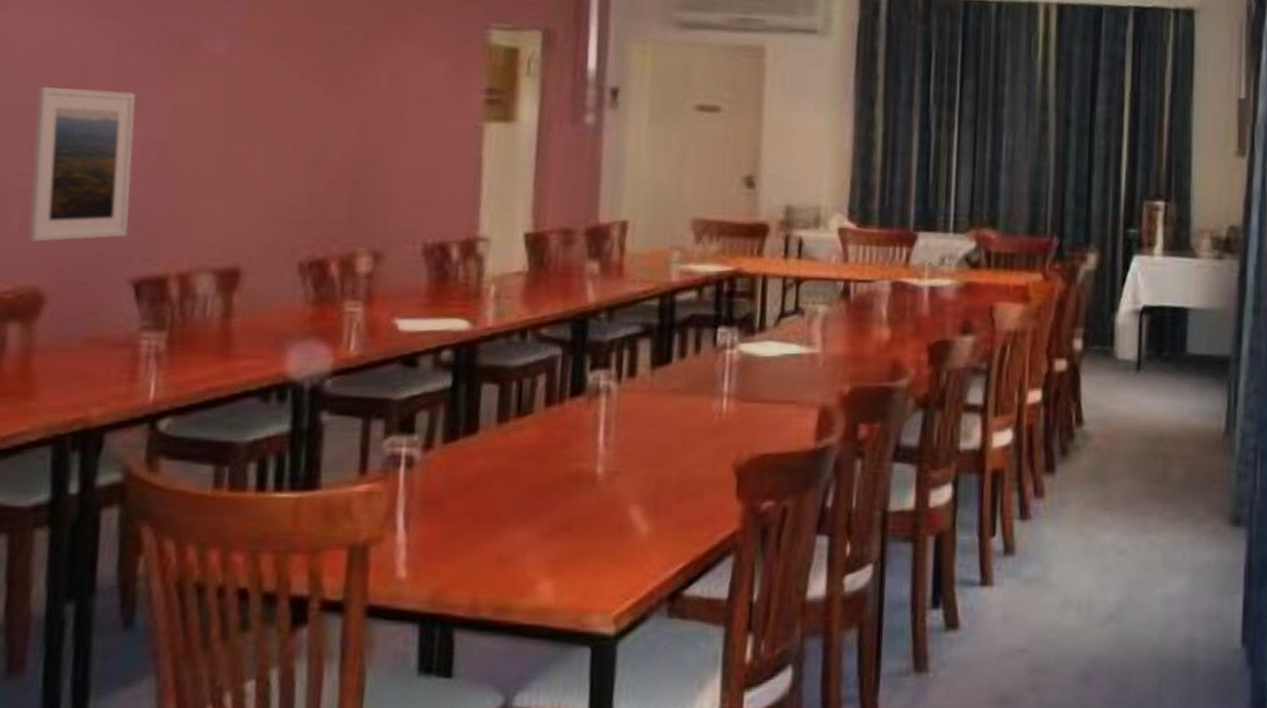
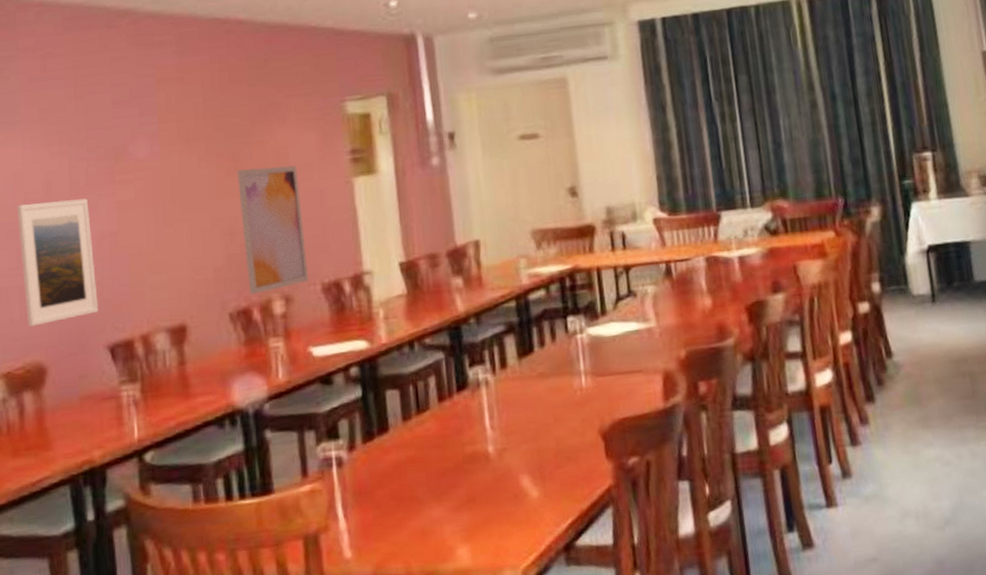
wall art: none [329,89,416,245] -> present [236,165,309,295]

